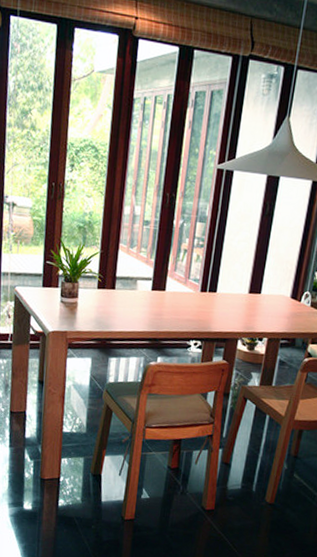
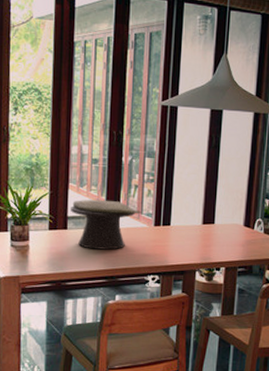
decorative bowl: none [120,260,188,313] -> present [71,199,141,250]

